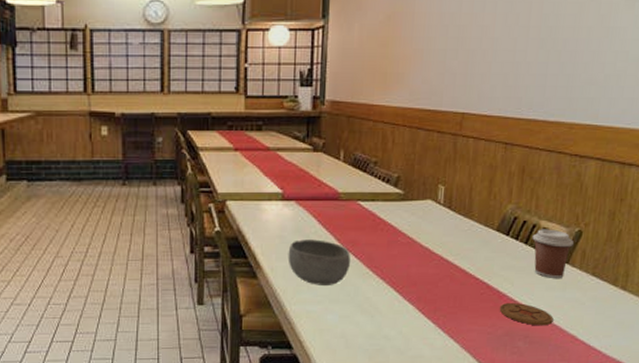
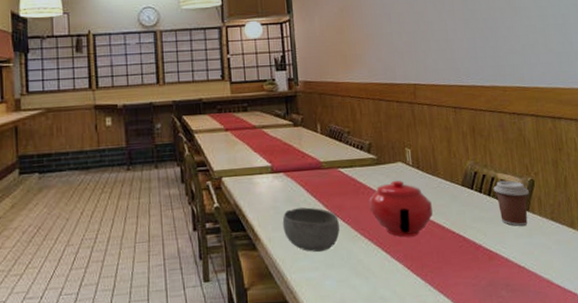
teapot: none [387,218,458,279] -> present [369,180,433,237]
coaster: present [499,303,554,326] -> none [478,252,528,274]

